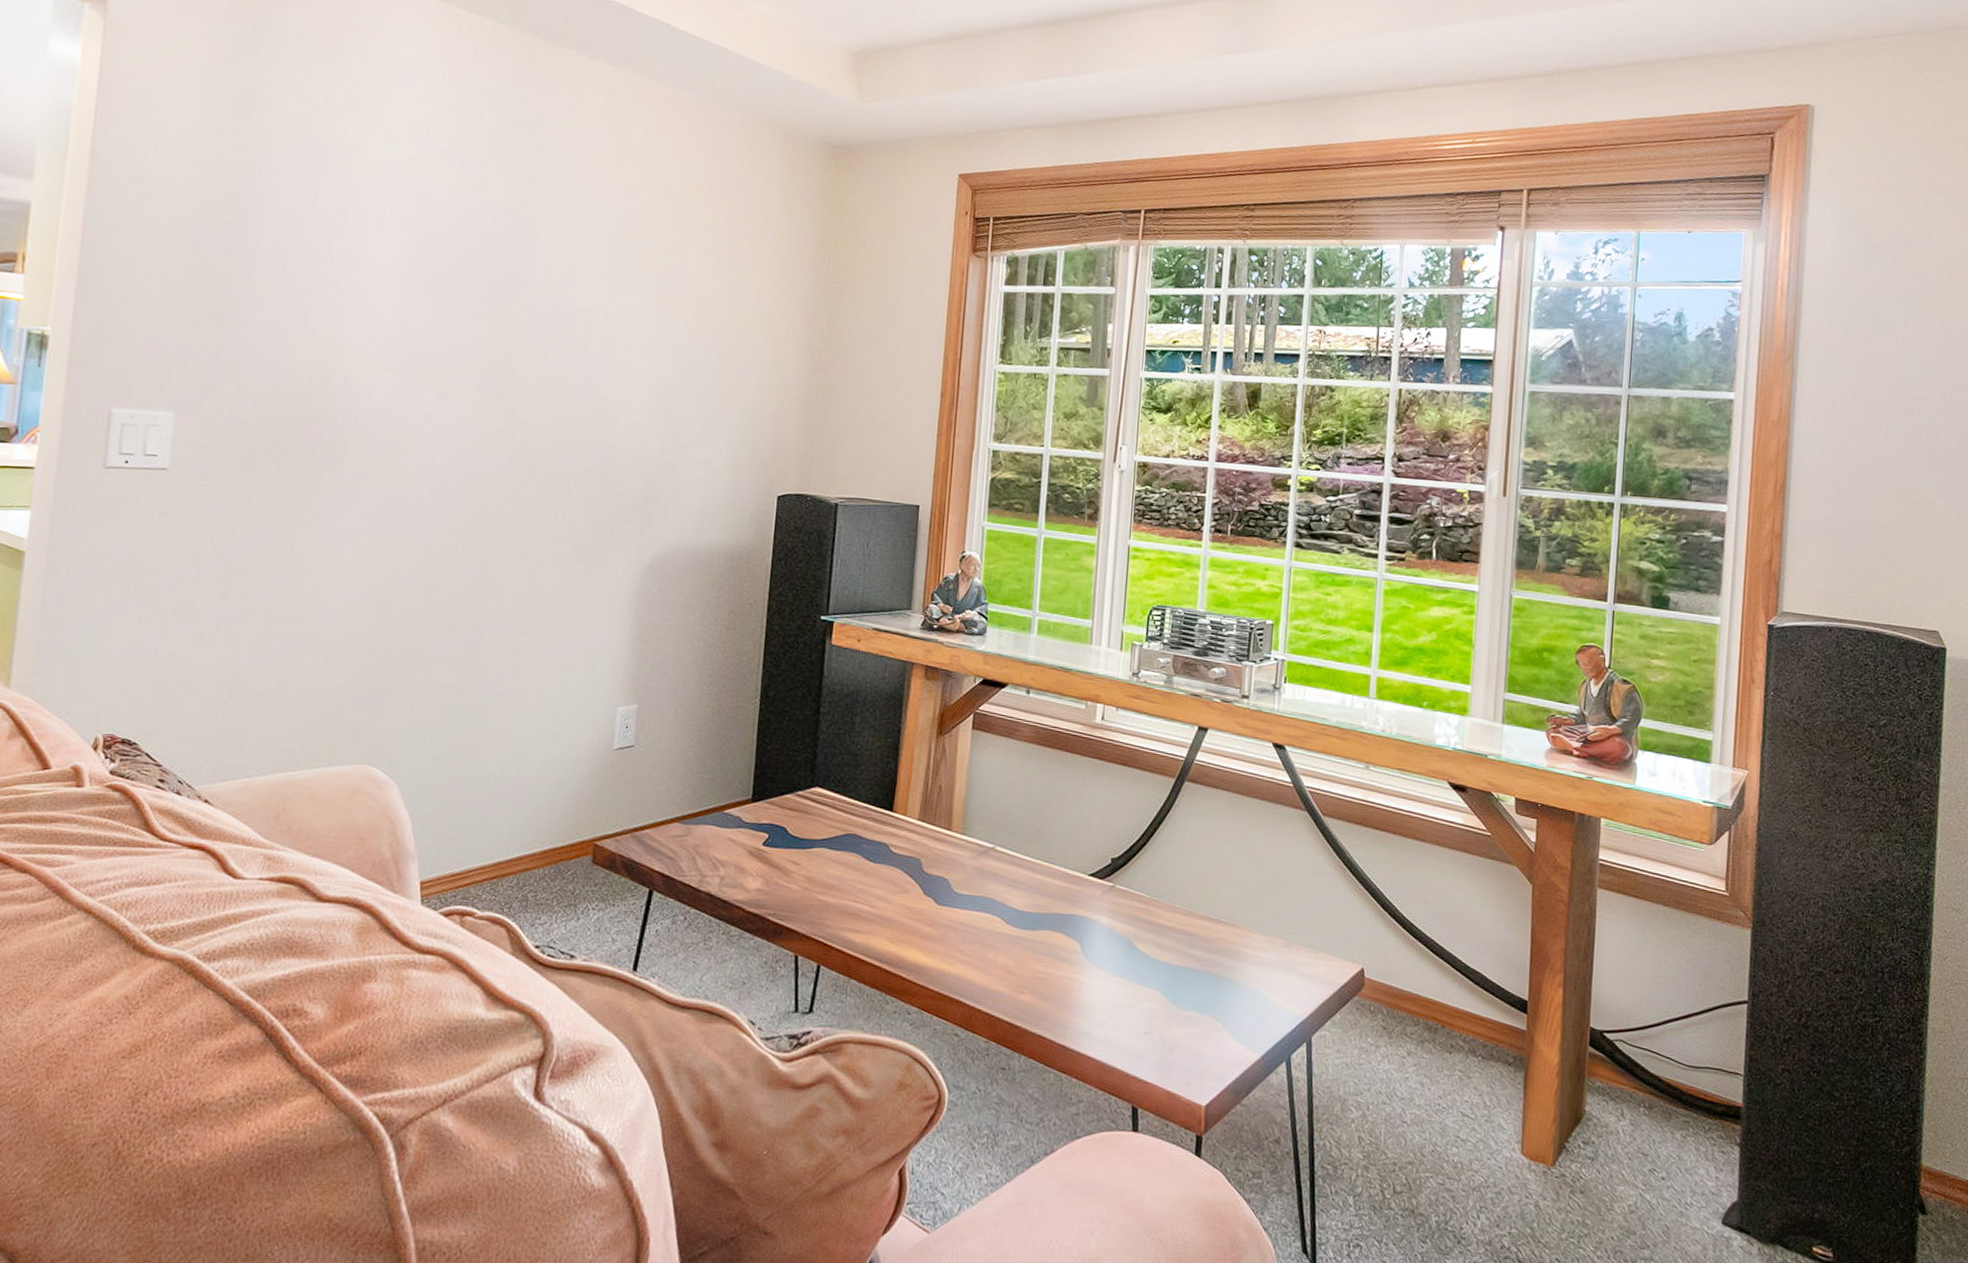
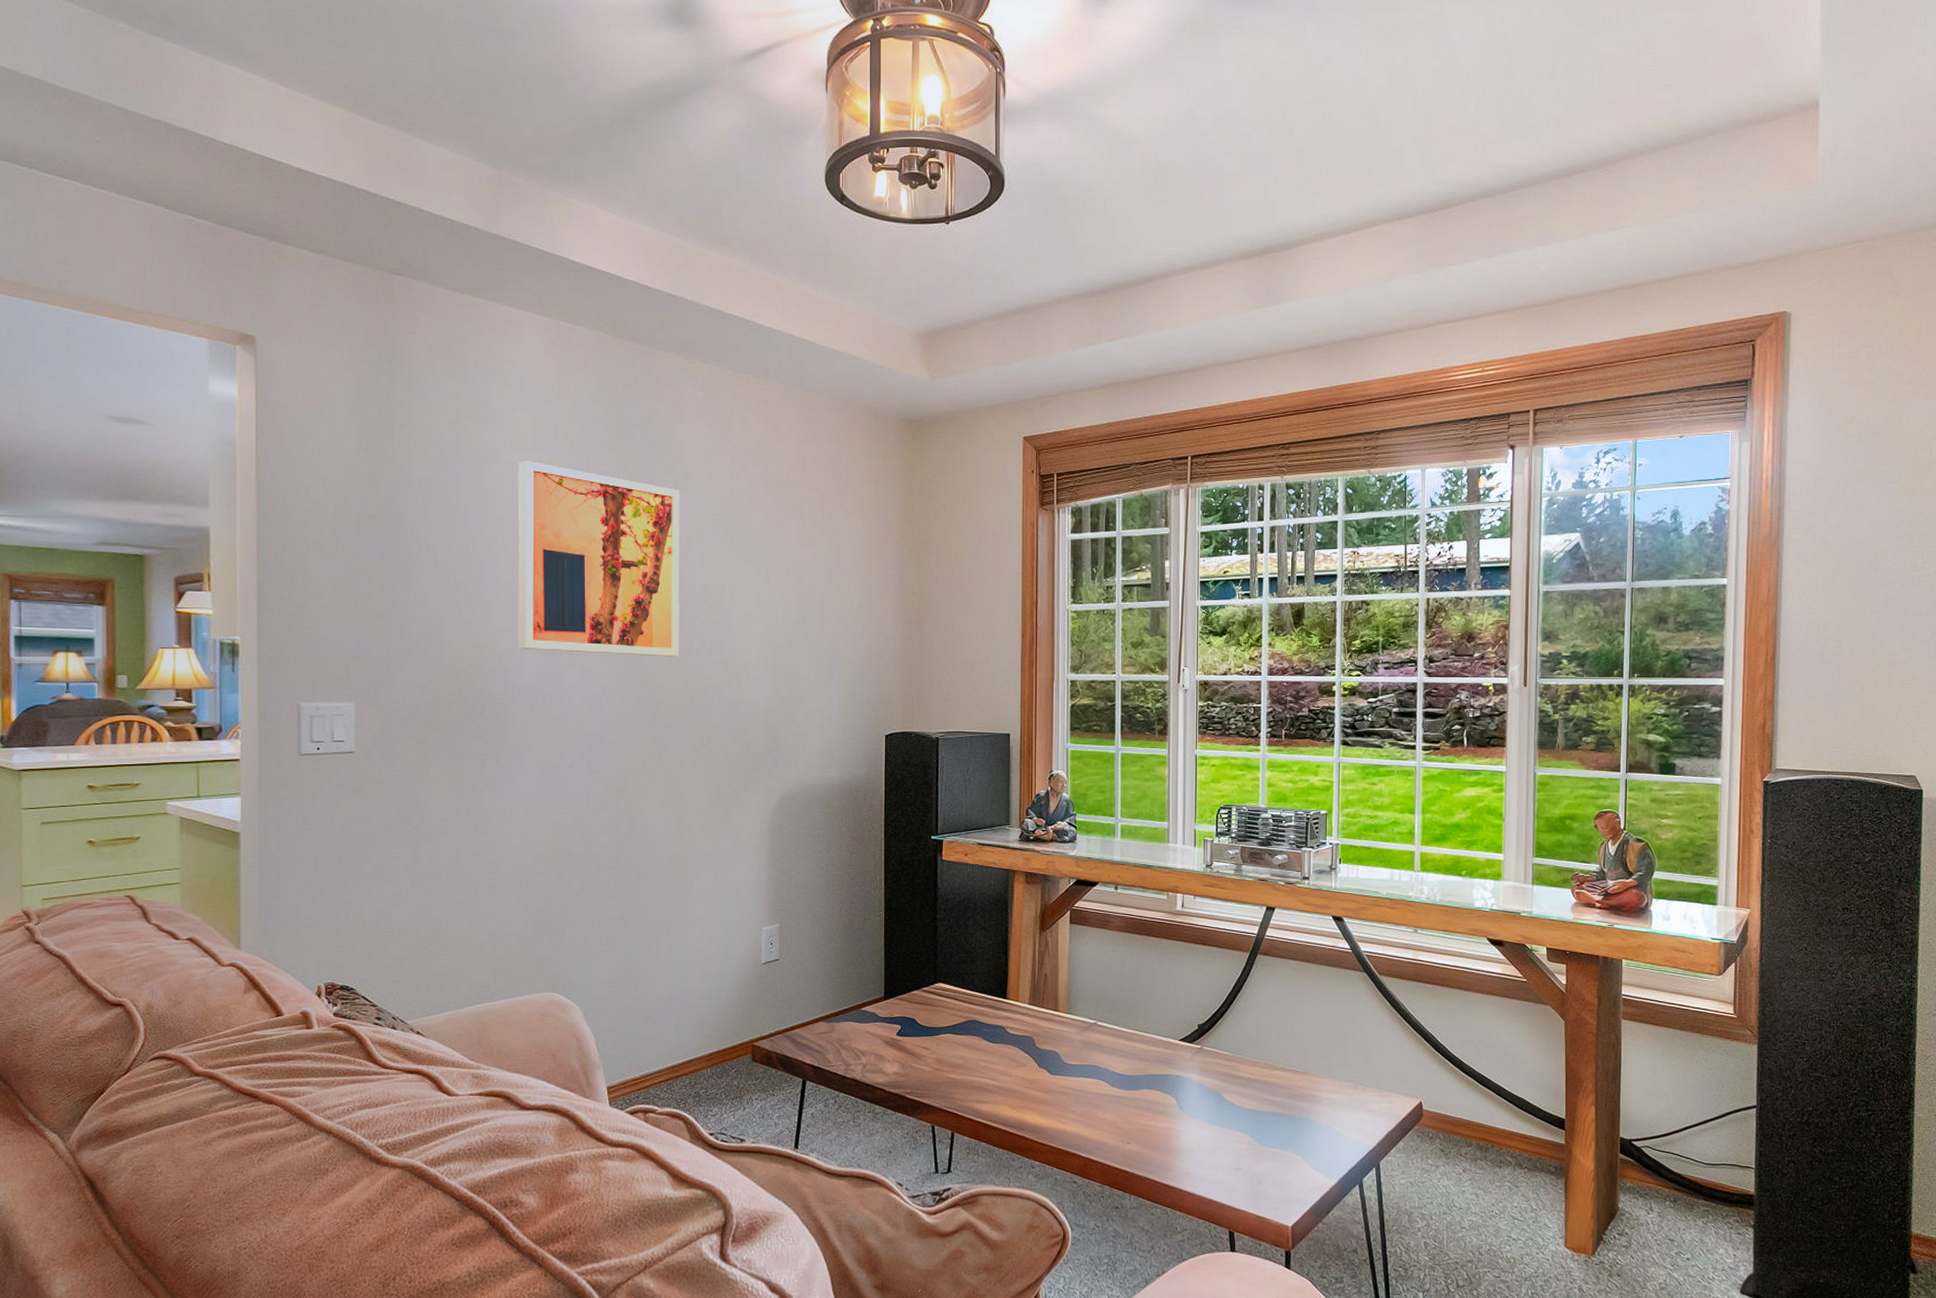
wall art: none [367,156,569,389] -> present [517,461,680,657]

